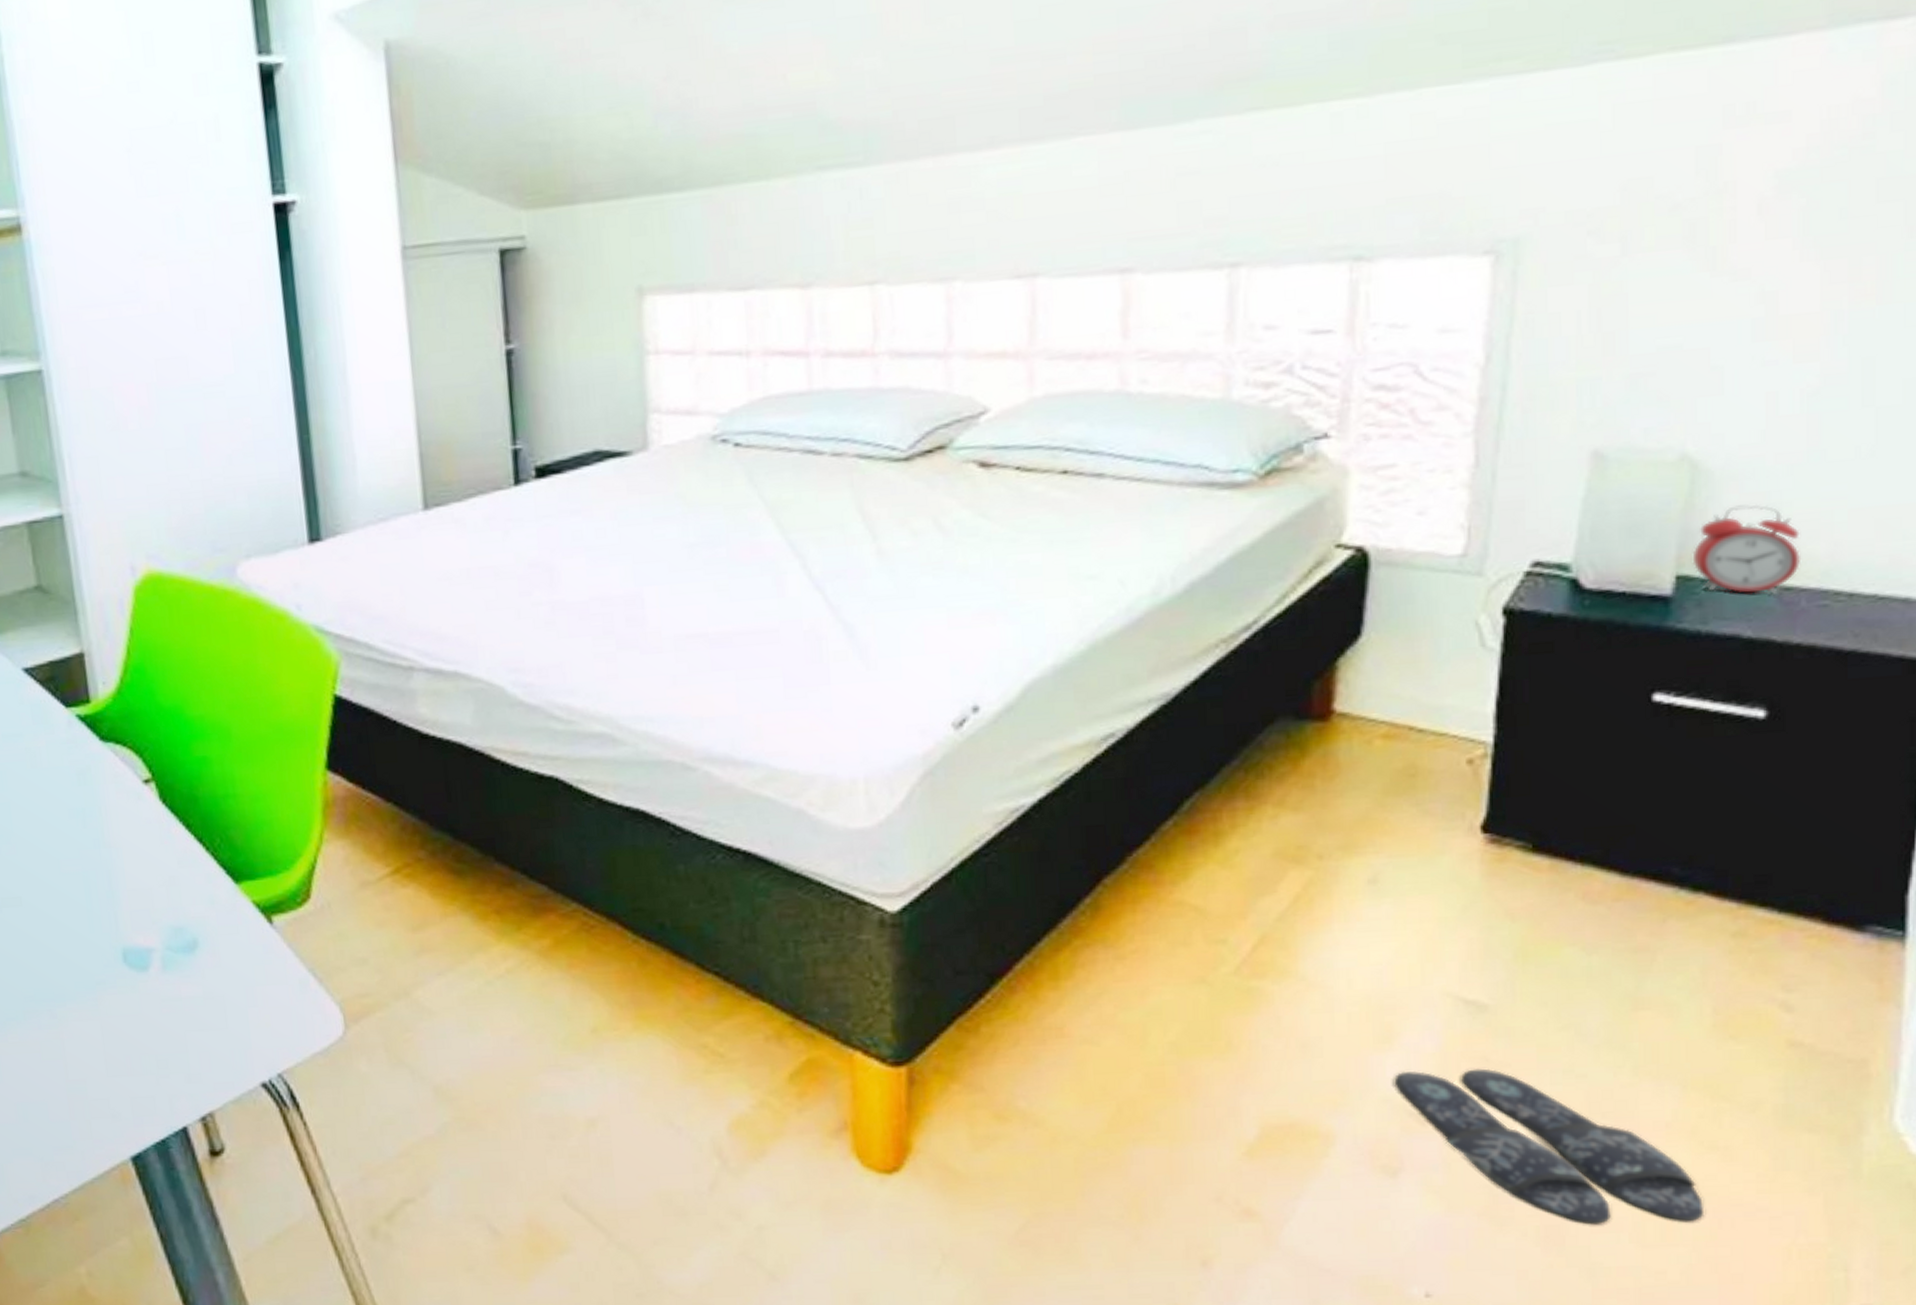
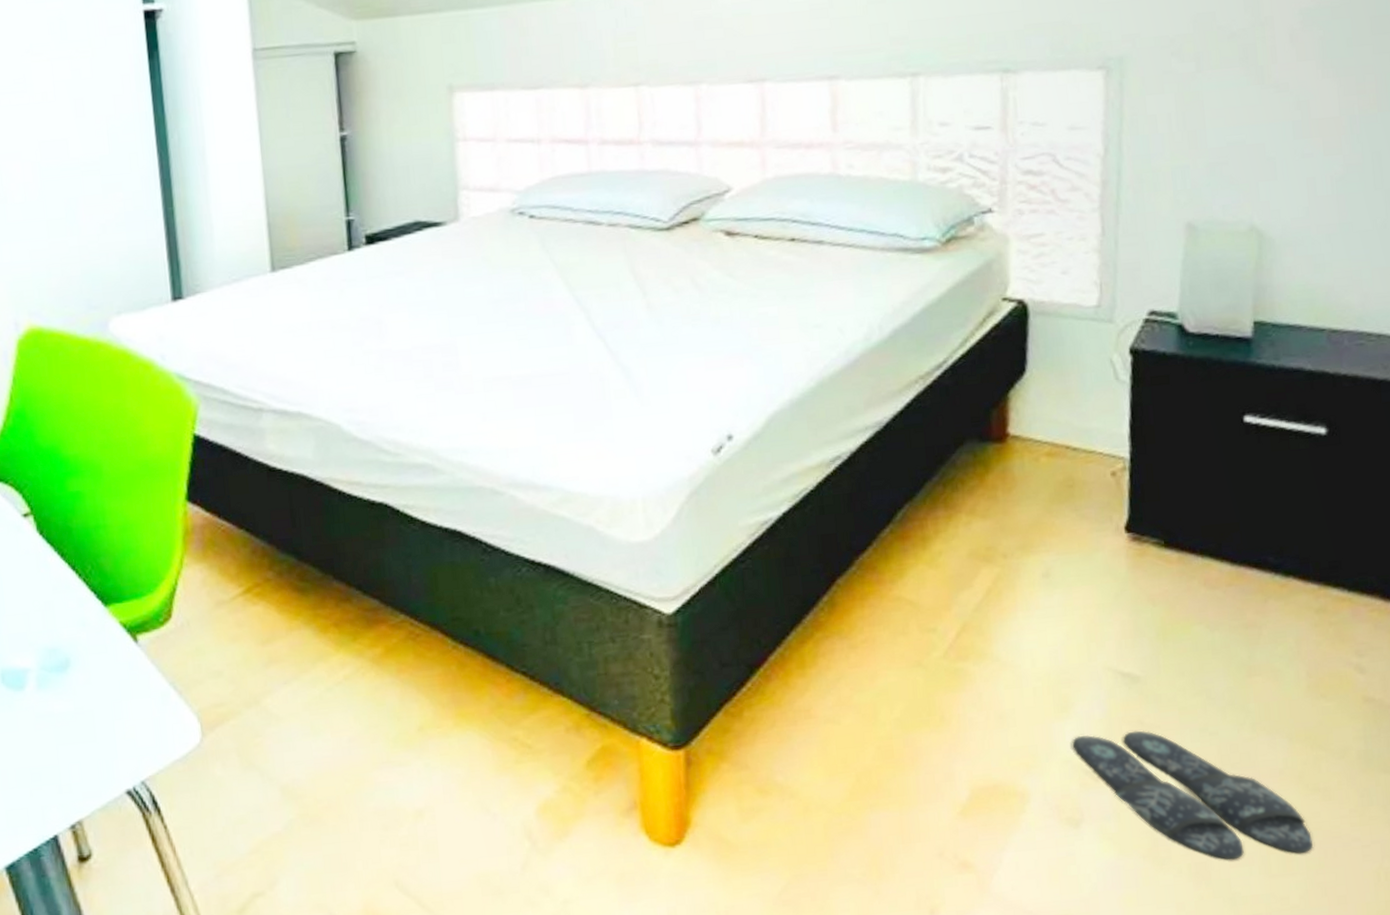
alarm clock: present [1692,504,1802,594] -> none [1264,265,1342,336]

